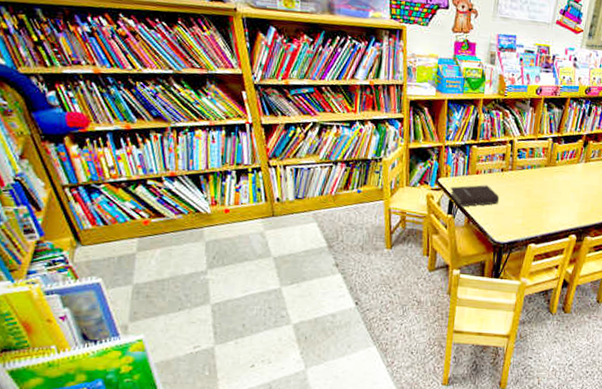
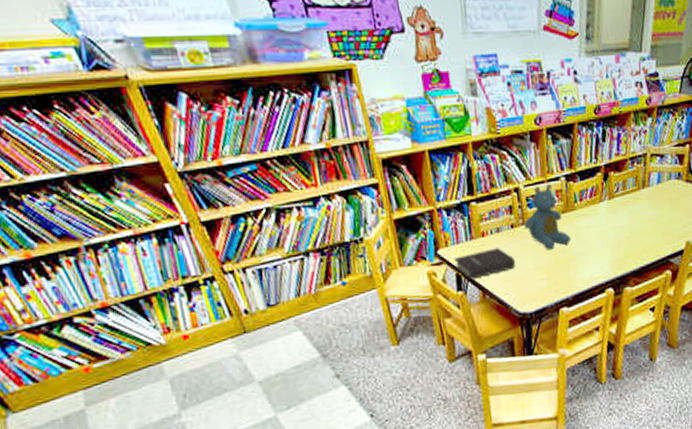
teddy bear: none [511,141,548,195] -> present [523,183,571,250]

